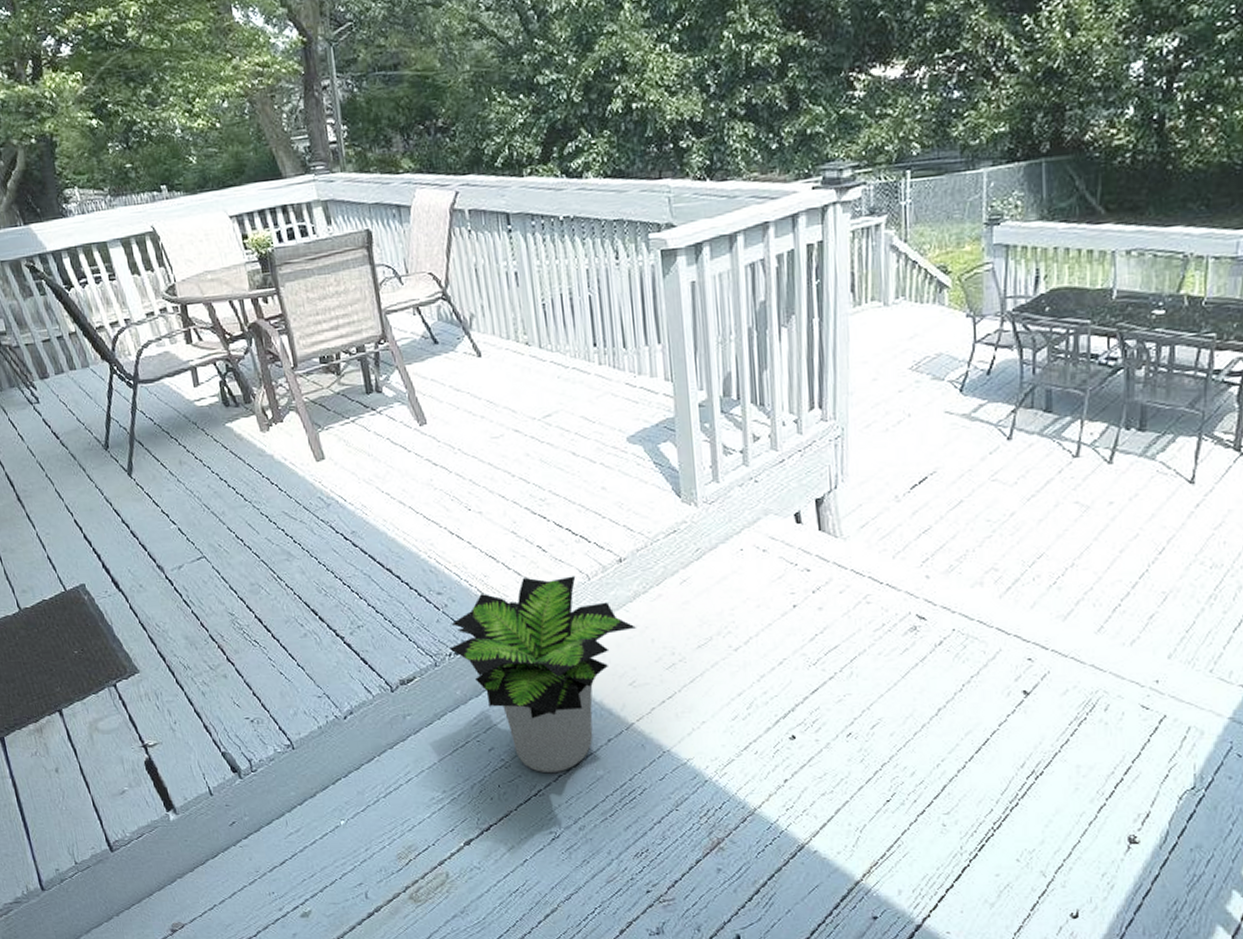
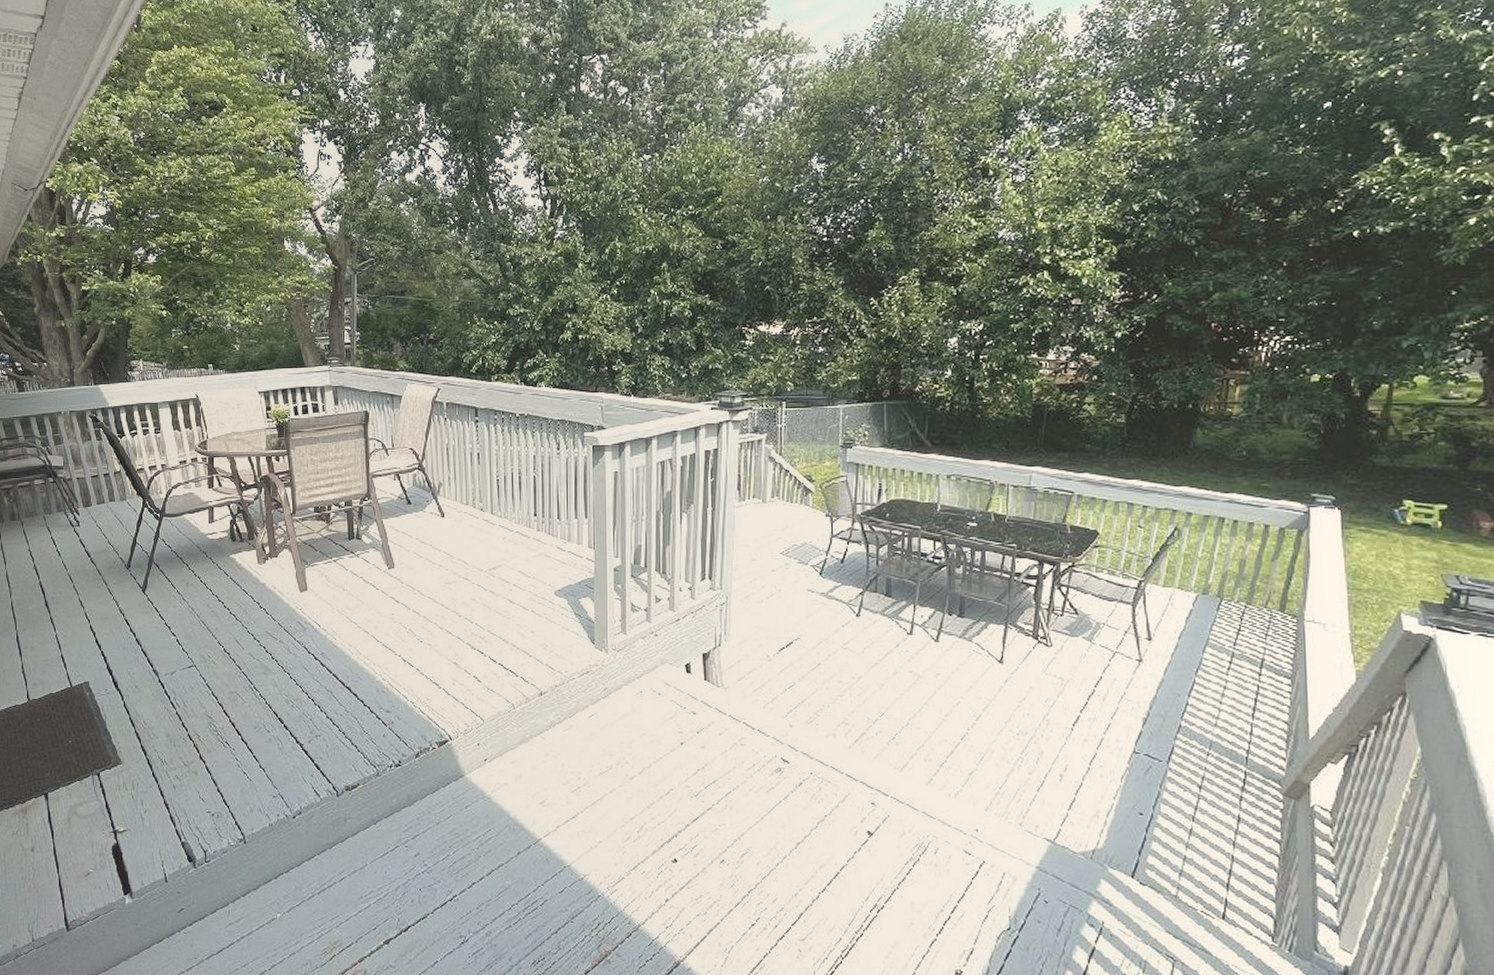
potted plant: present [449,576,637,774] -> none [391,702,551,881]

